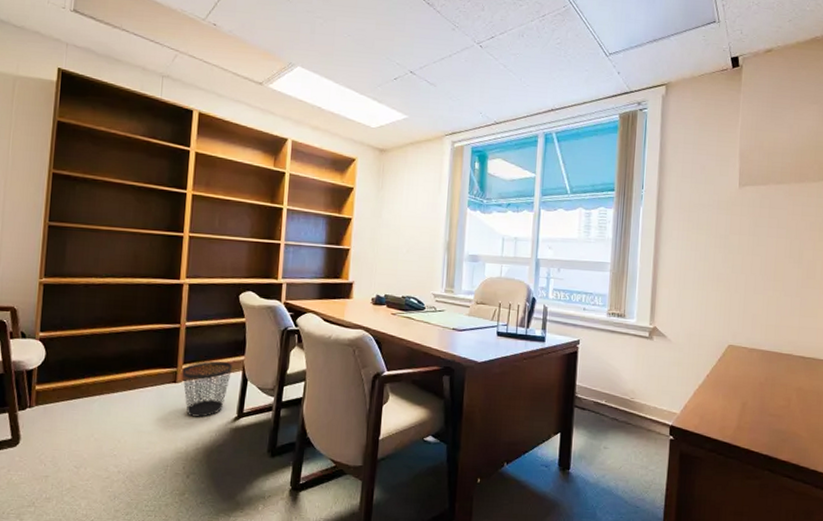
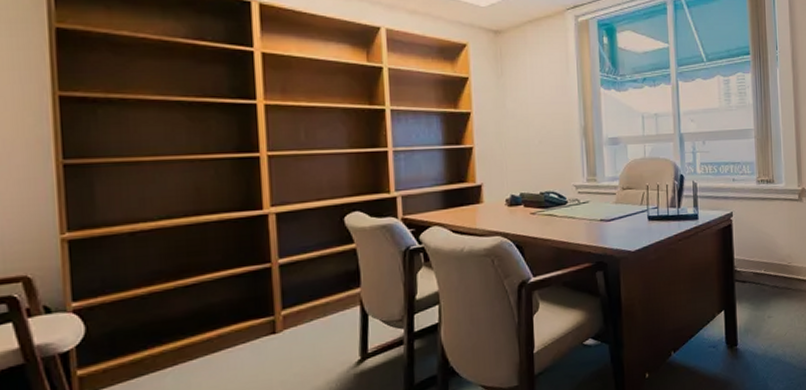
wastebasket: present [182,360,232,417] -> none [281,297,347,370]

